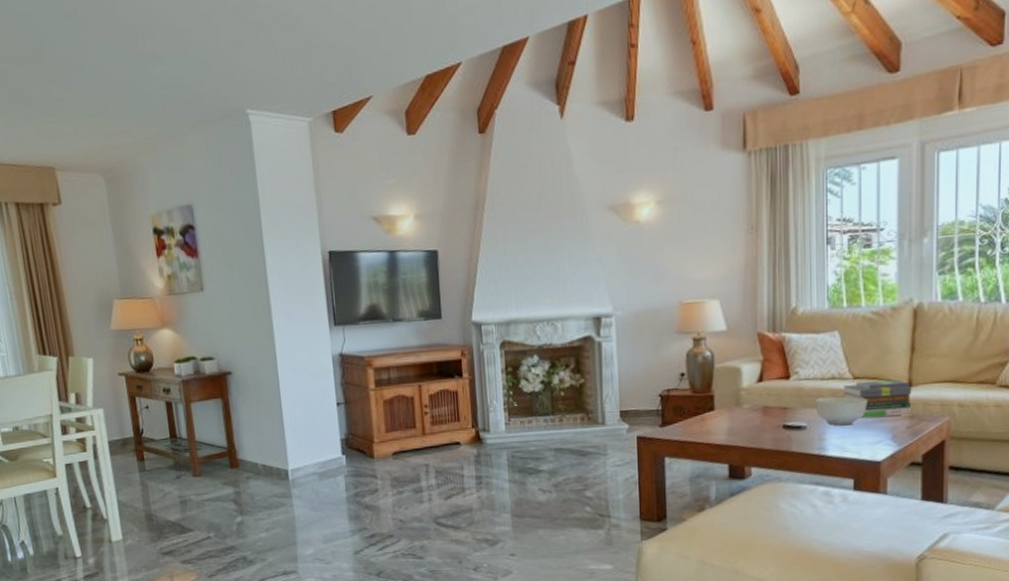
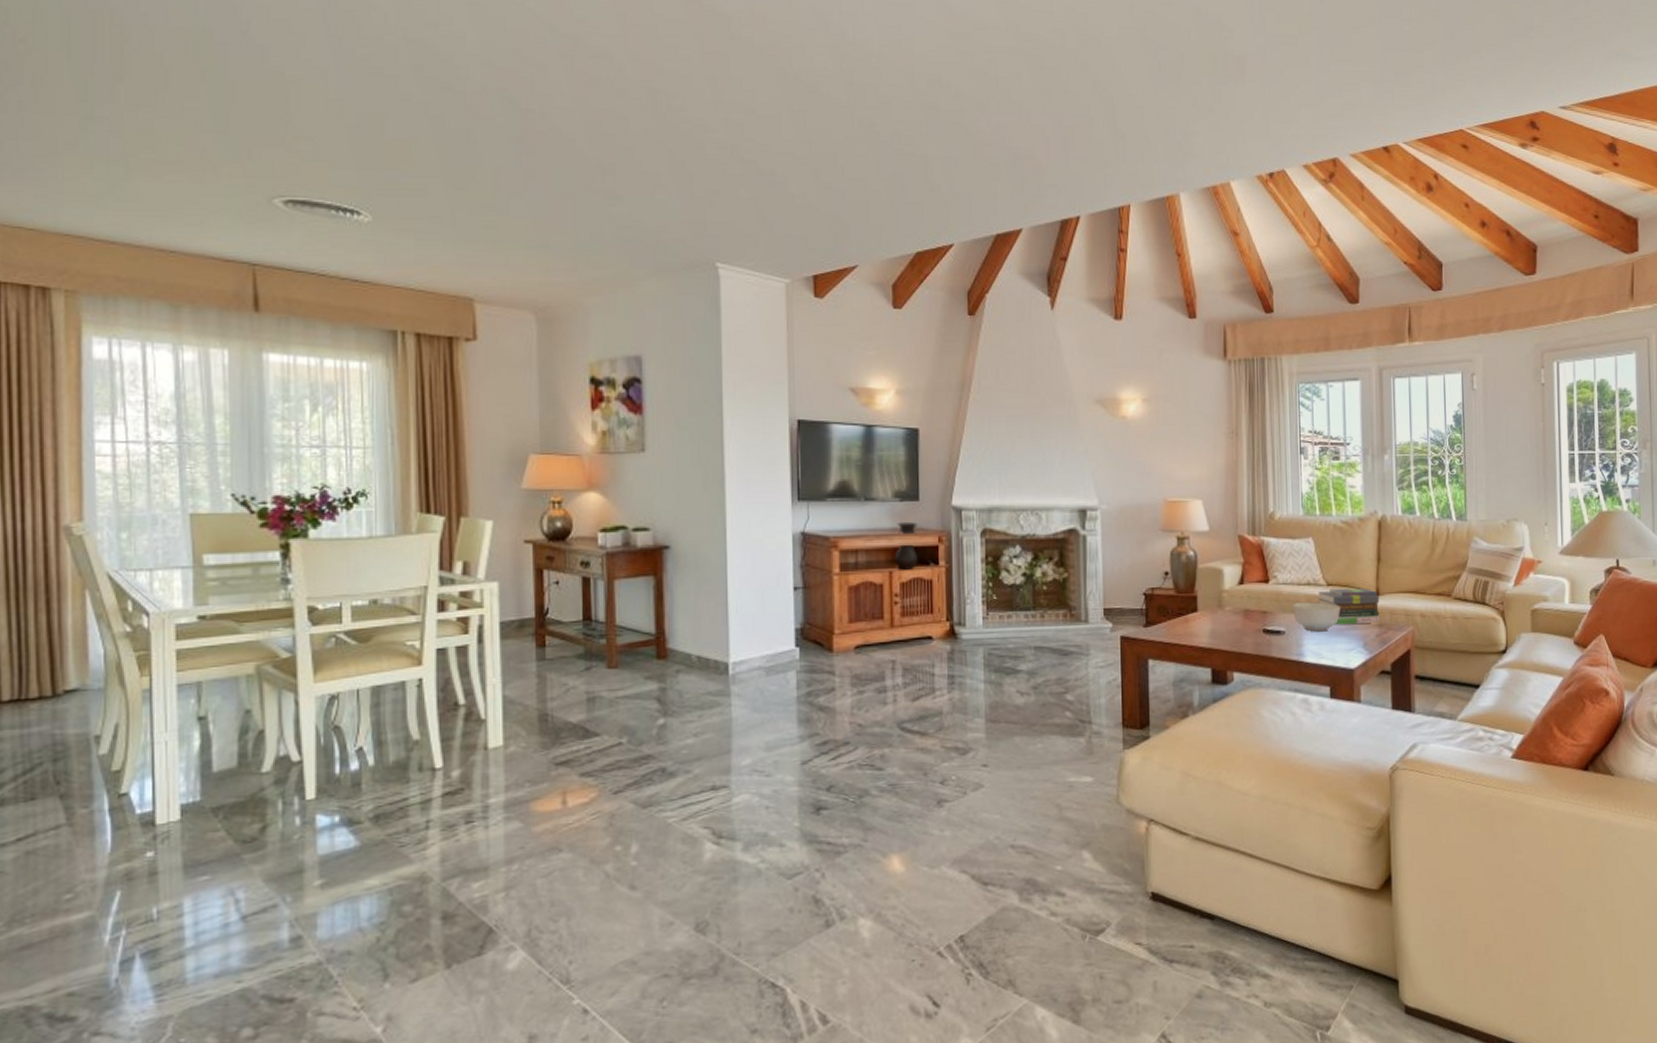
vase: none [422,338,444,383] -> present [894,521,919,570]

